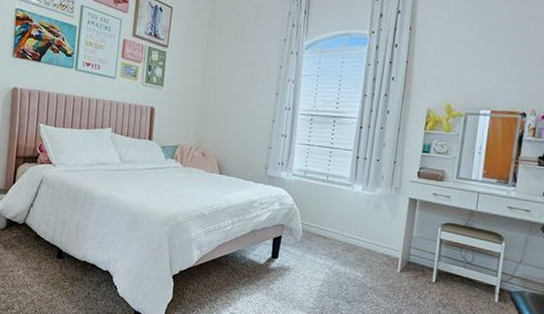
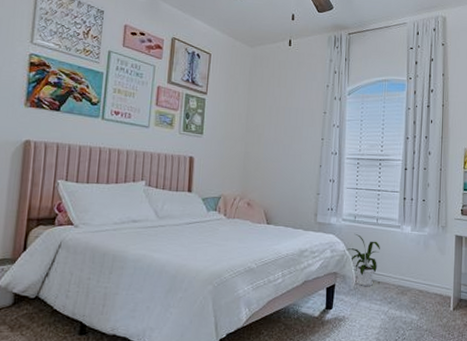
house plant: none [294,188,329,241] -> present [346,233,380,286]

